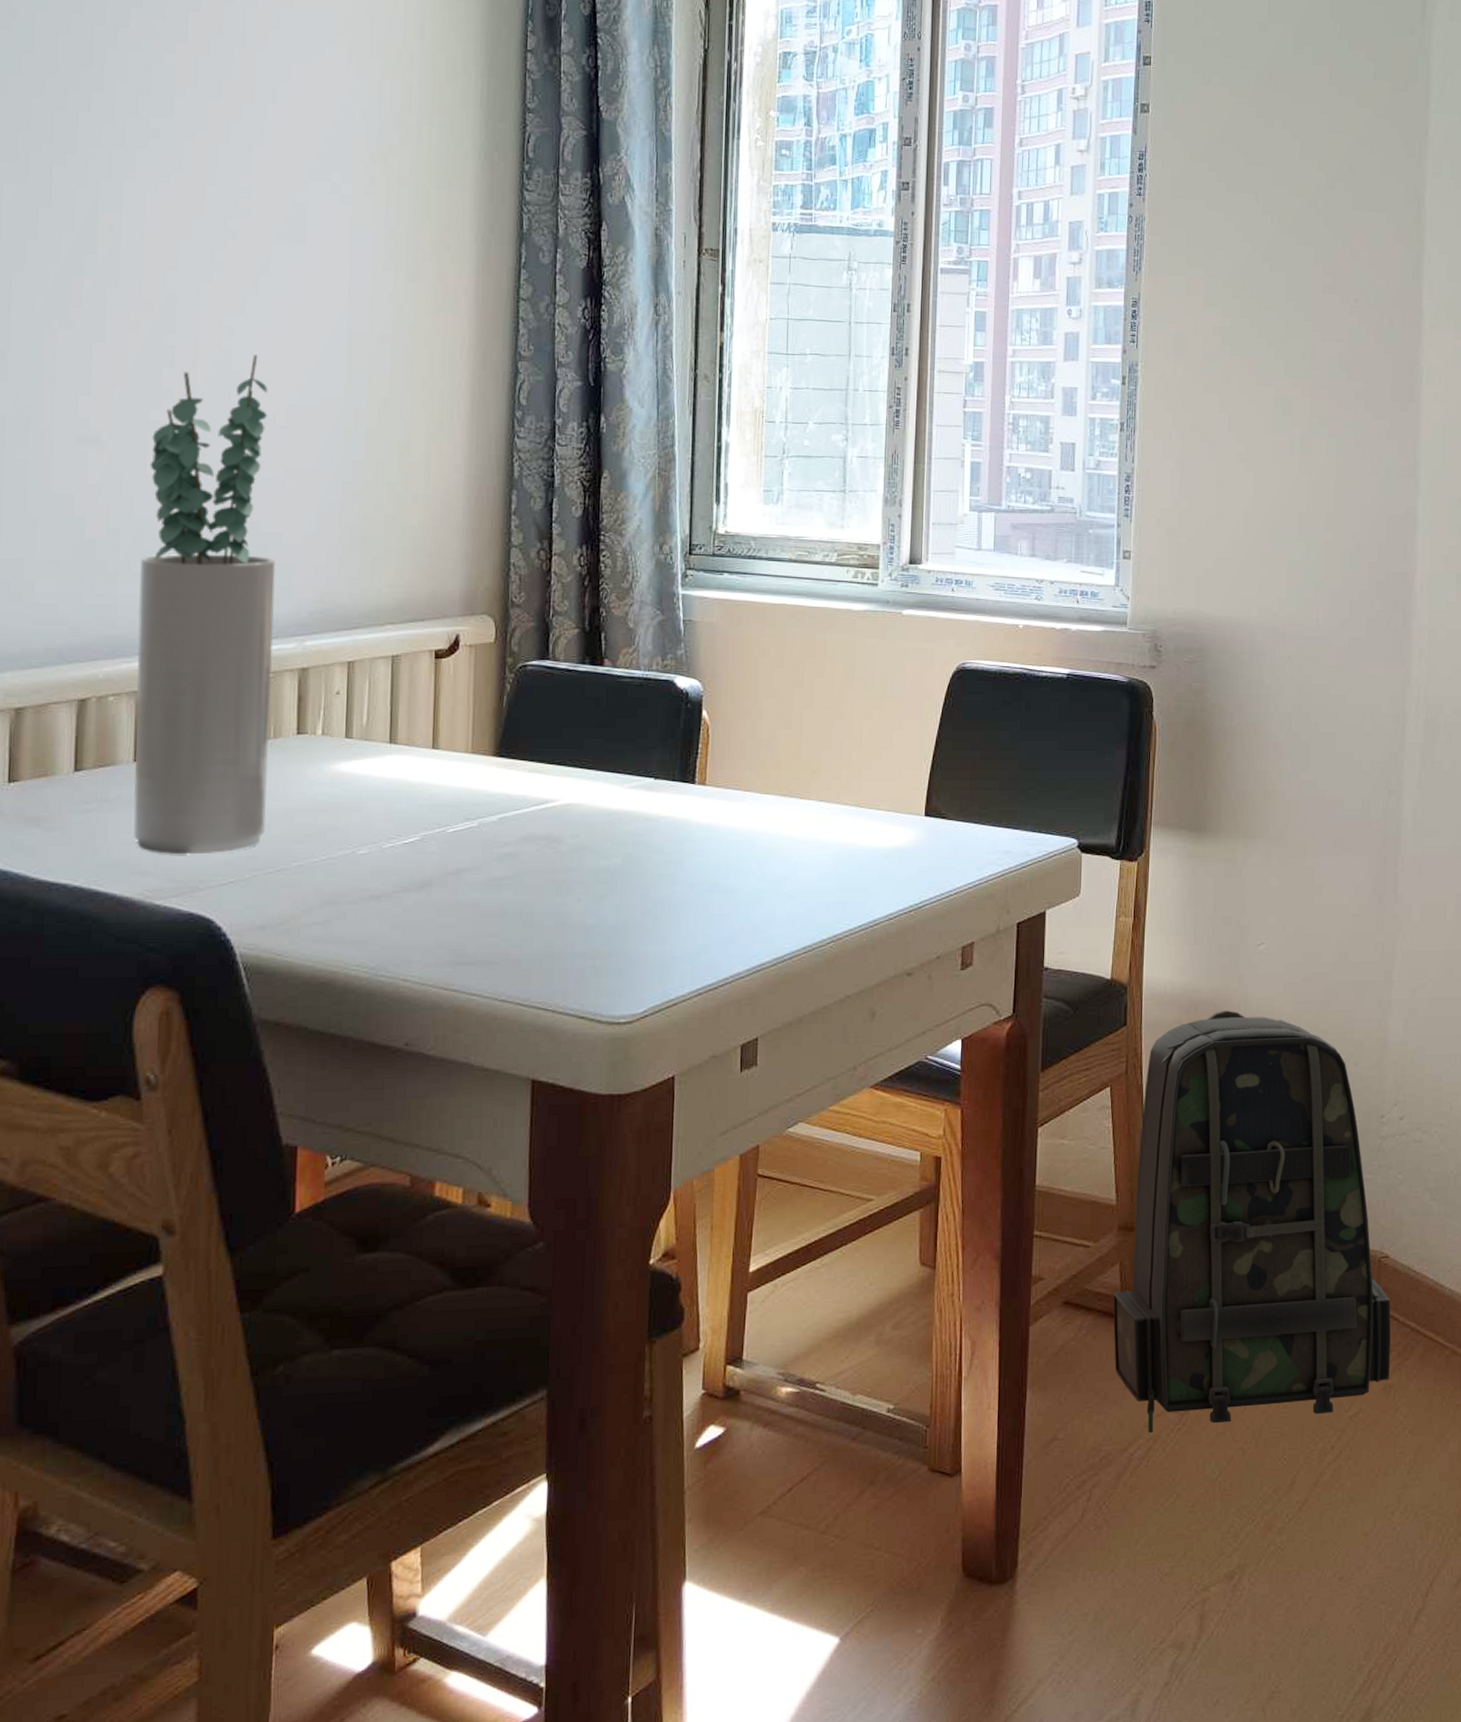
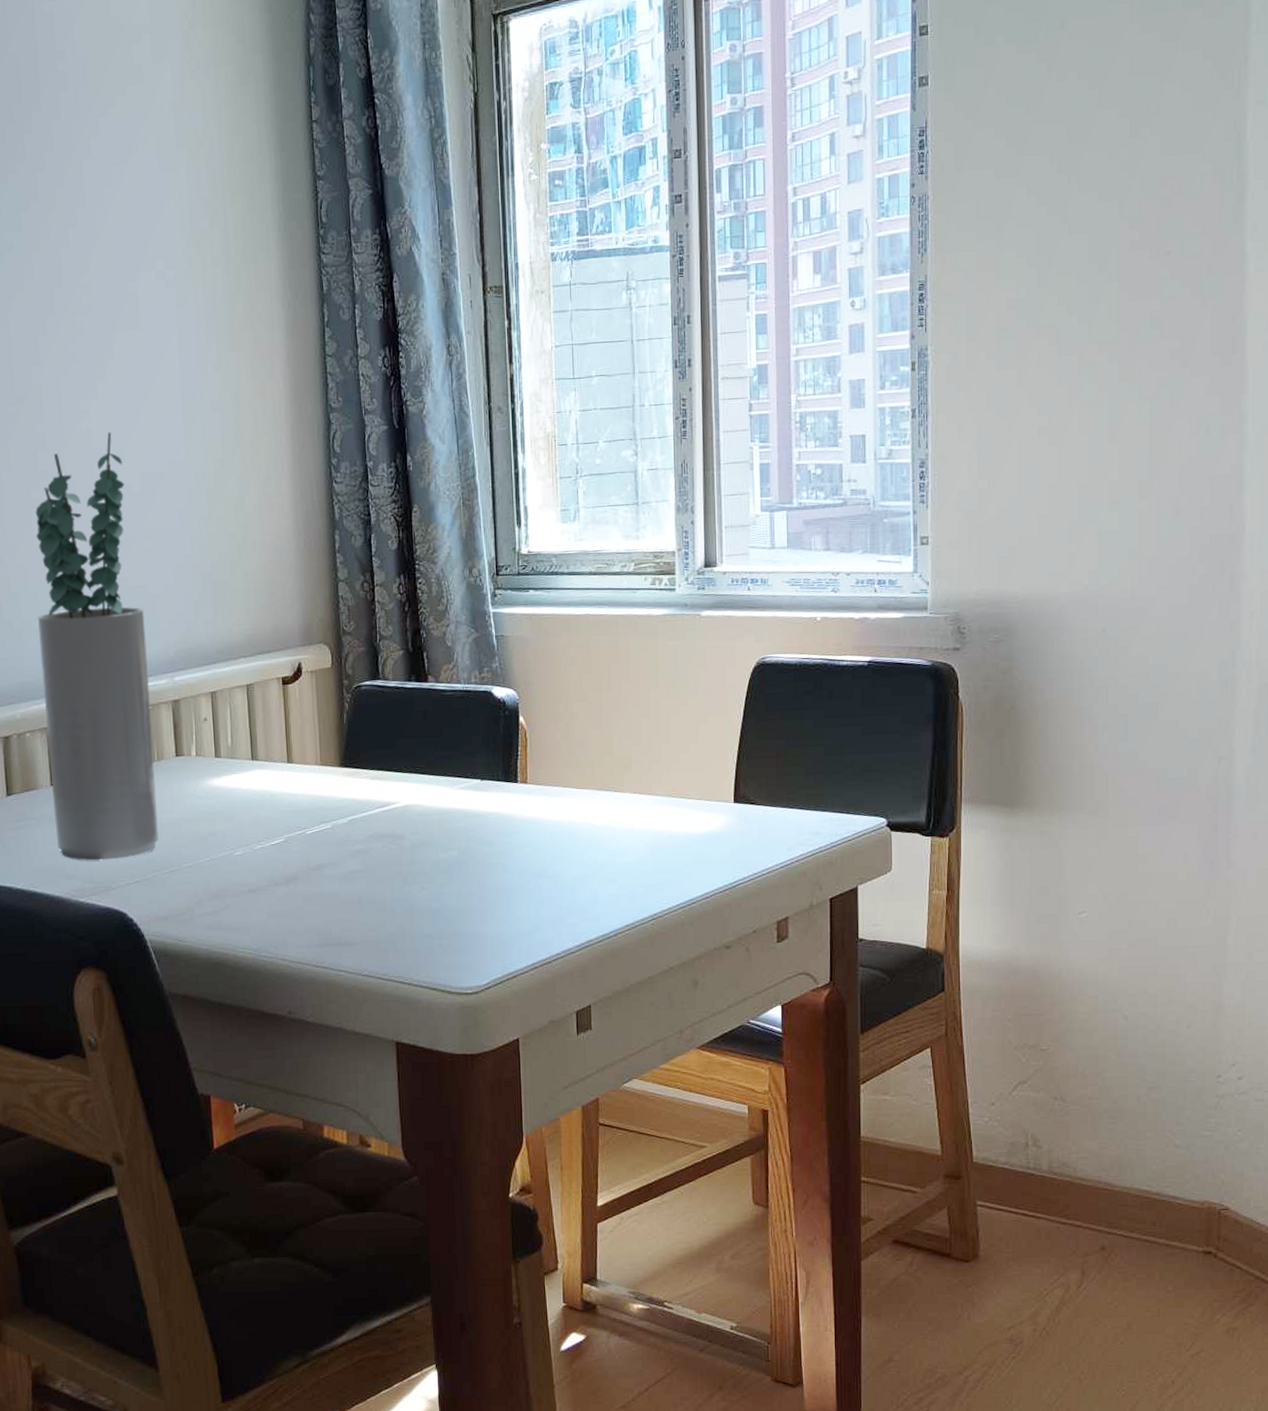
backpack: present [1113,1009,1391,1433] -> none [942,975,1234,1359]

